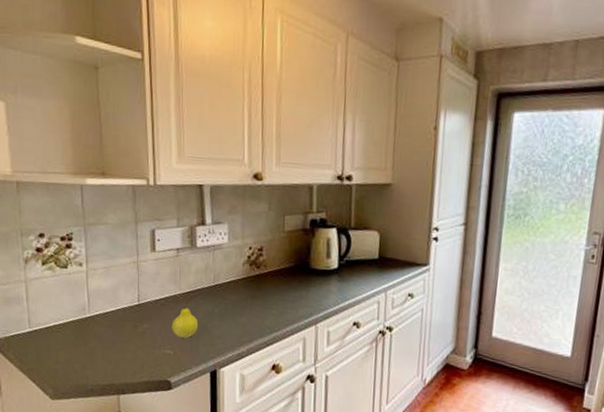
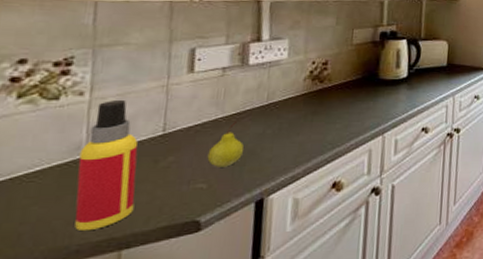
spray bottle: none [85,271,124,376] -> present [75,99,138,230]

